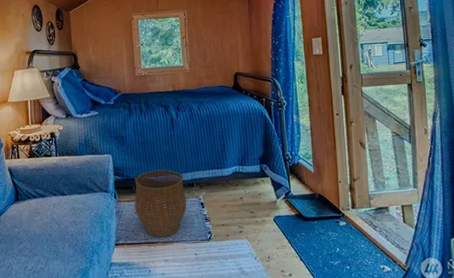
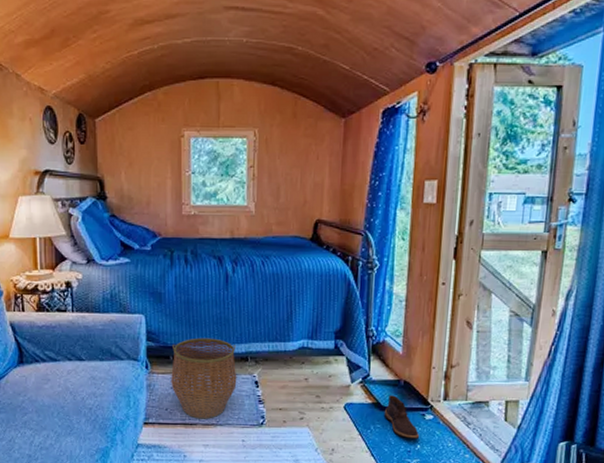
boot: none [306,207,338,244] -> present [384,395,420,439]

